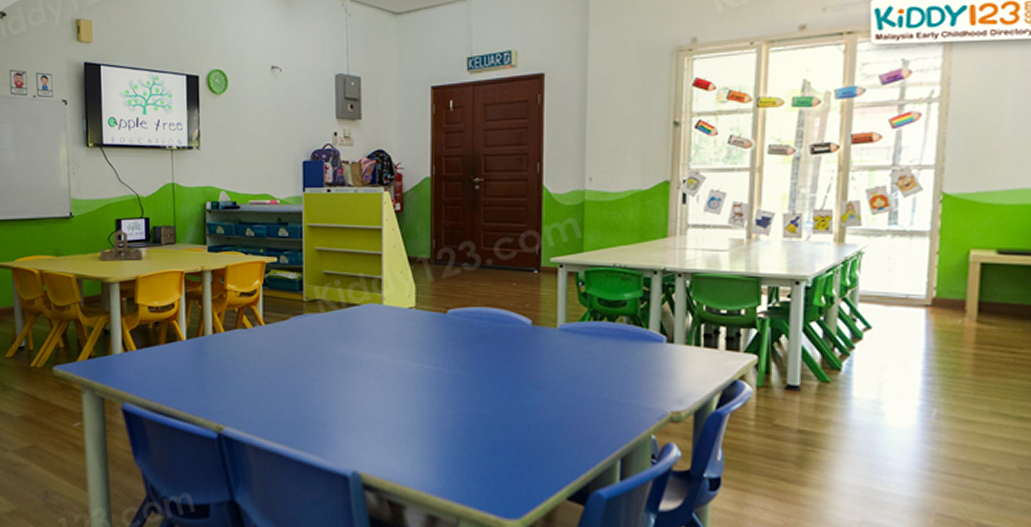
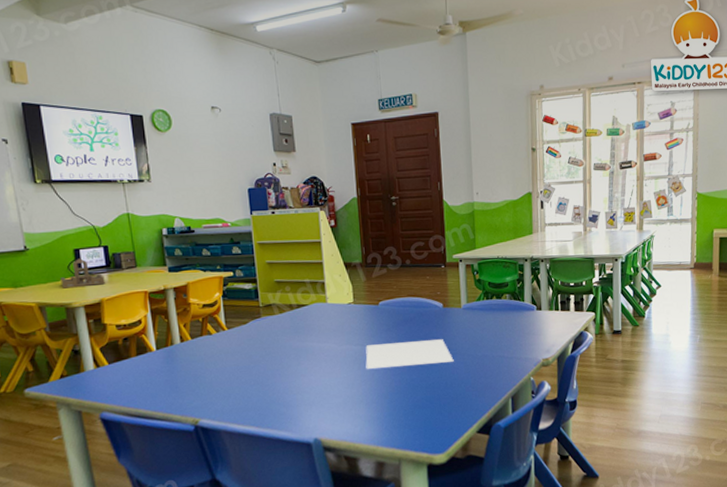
paper sheet: none [424,363,542,399] -> present [365,339,454,370]

